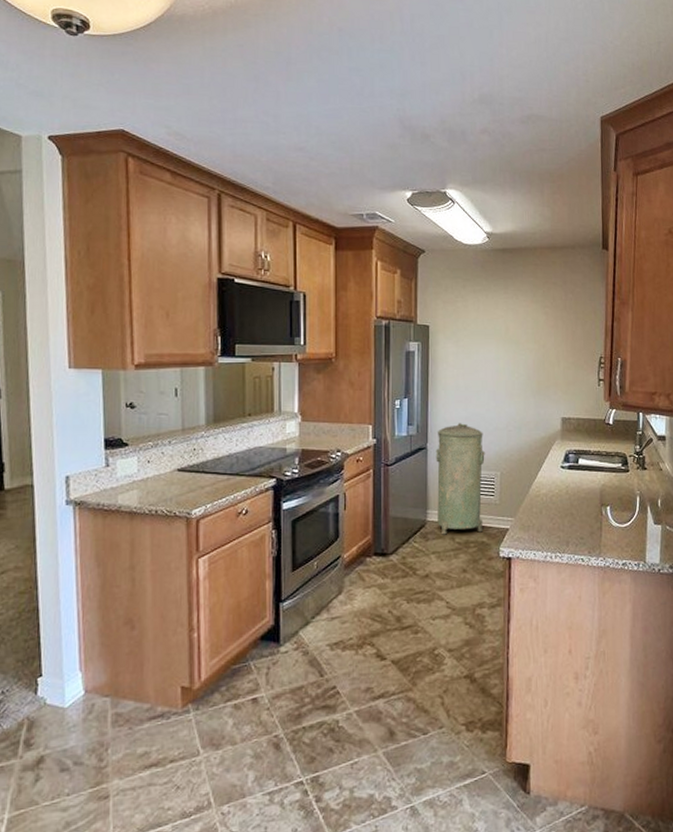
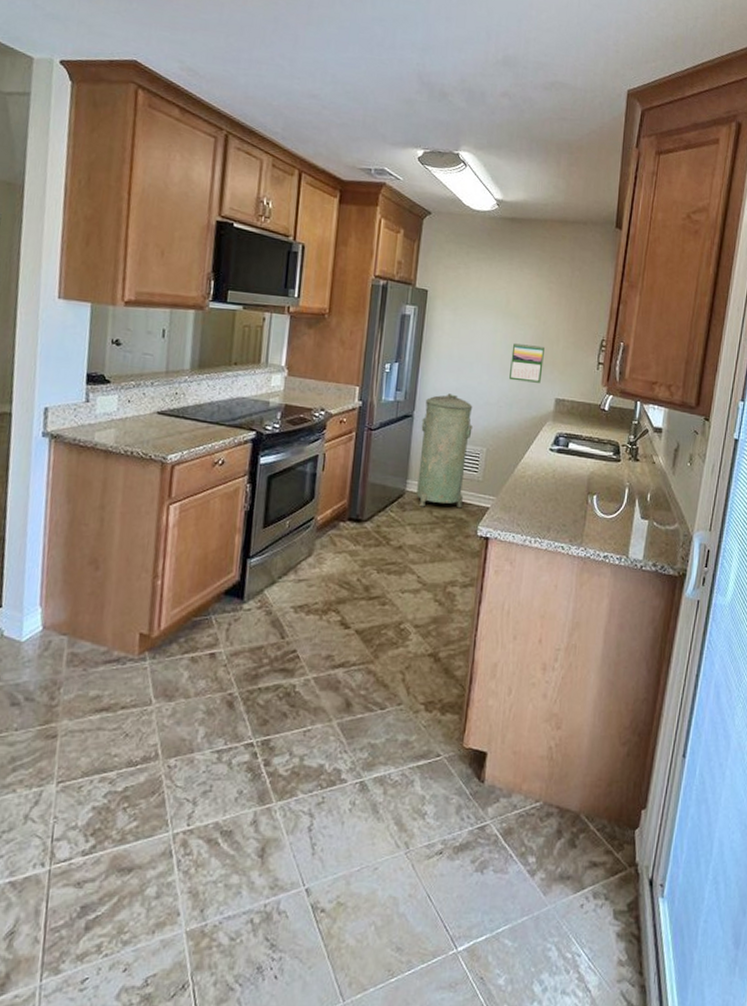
calendar: none [515,367,547,405] -> present [509,342,545,383]

